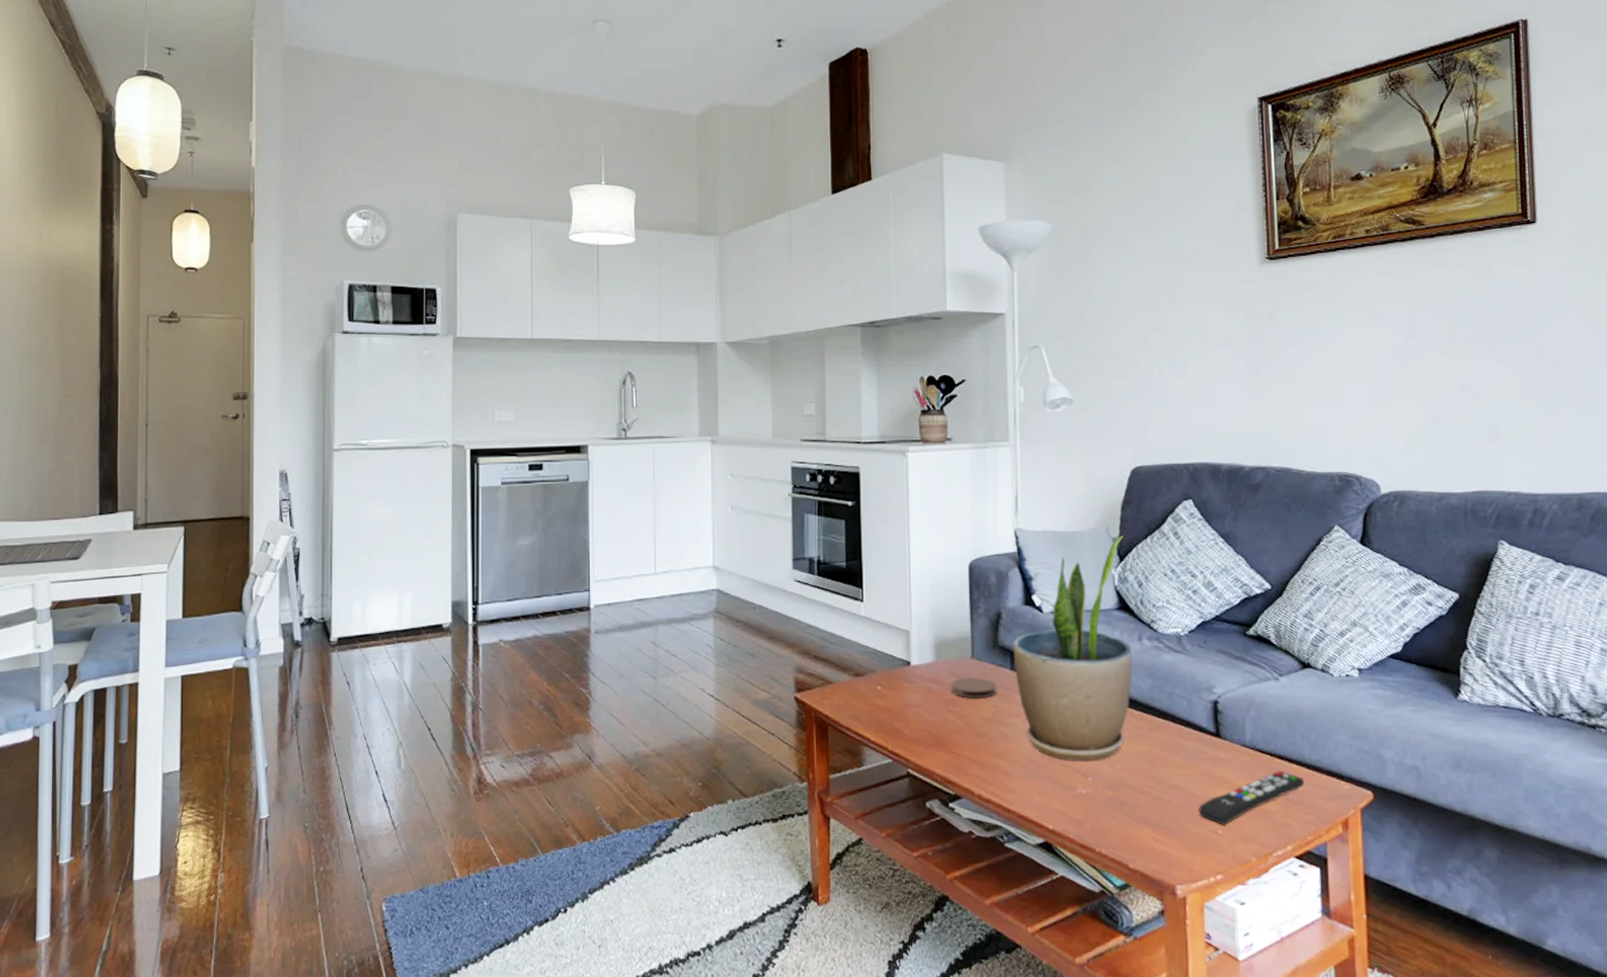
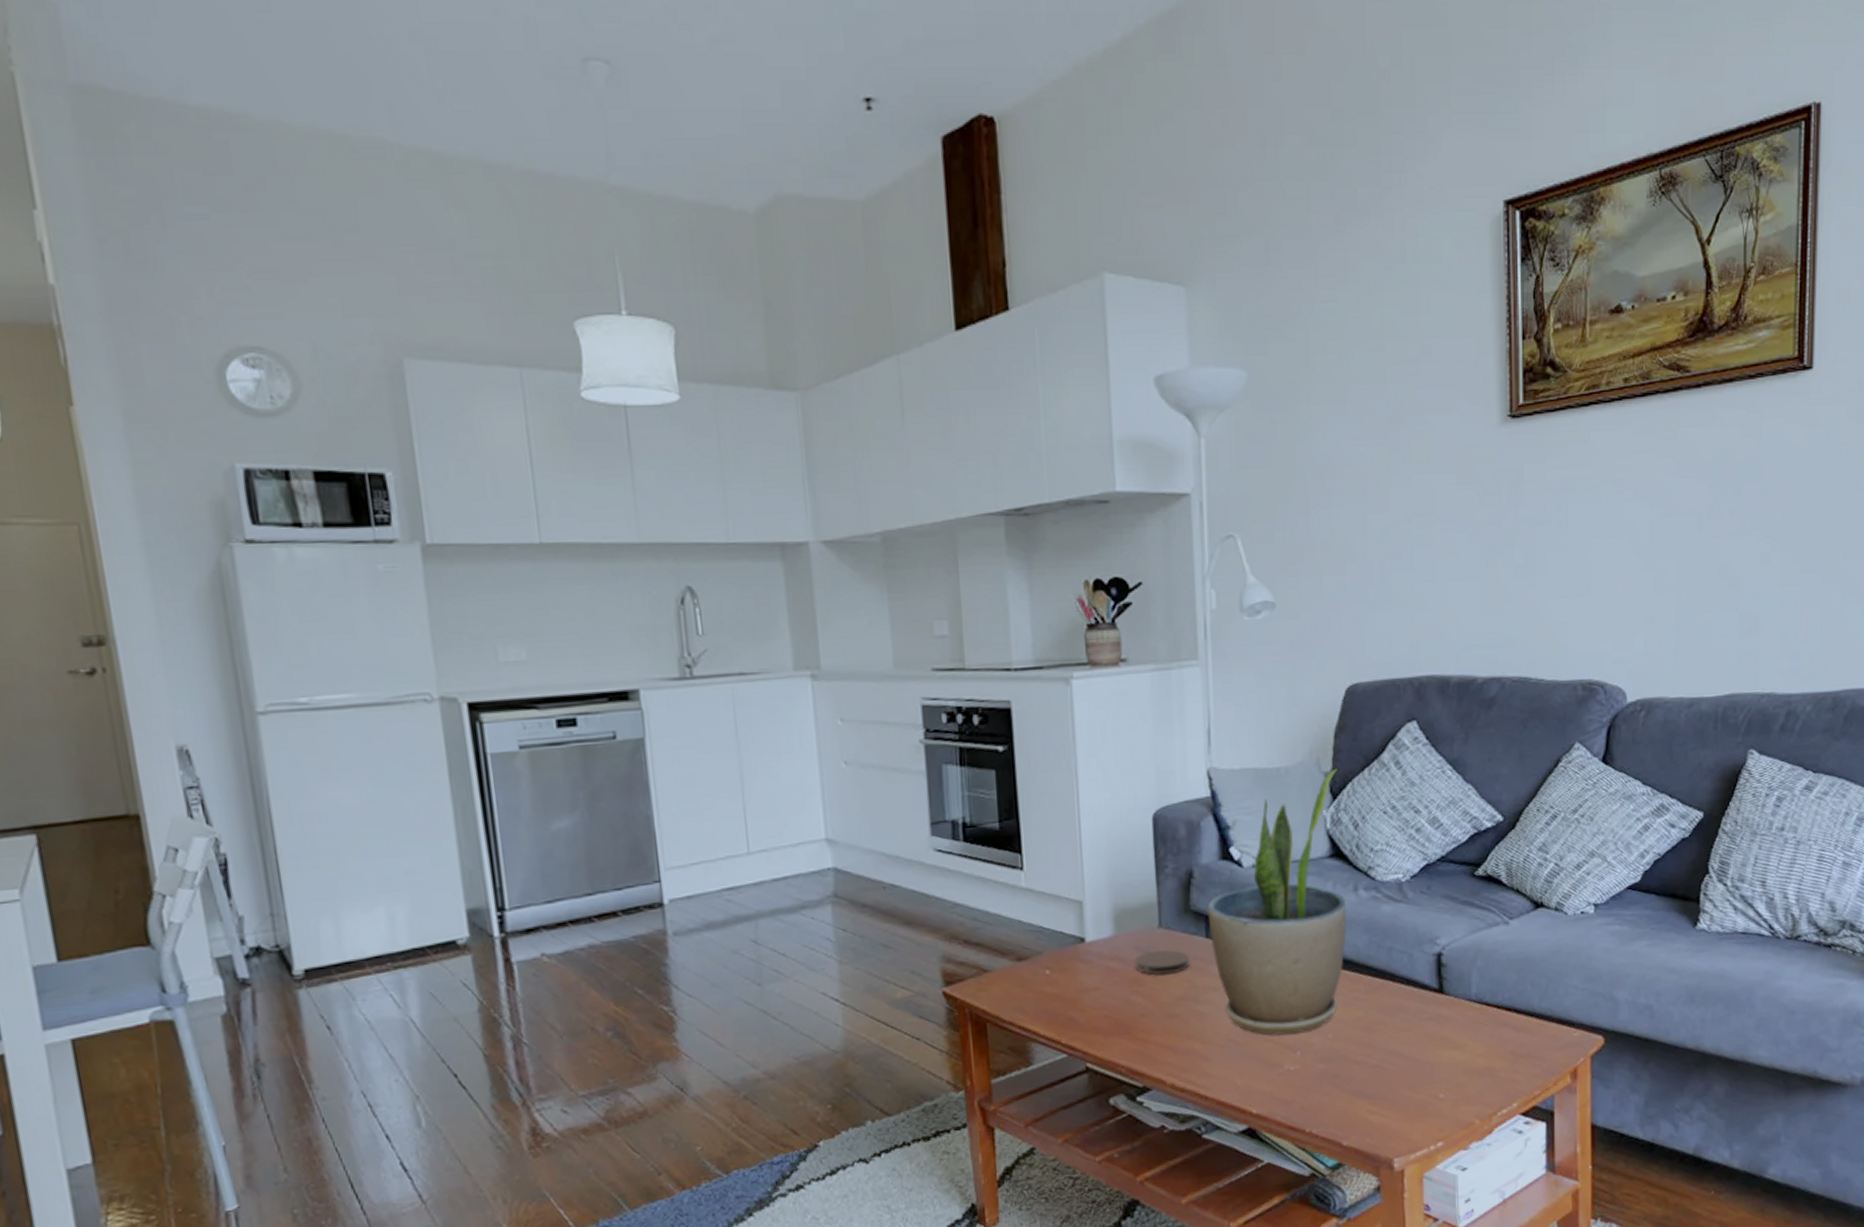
remote control: present [1199,771,1304,825] -> none [1419,1023,1532,1089]

